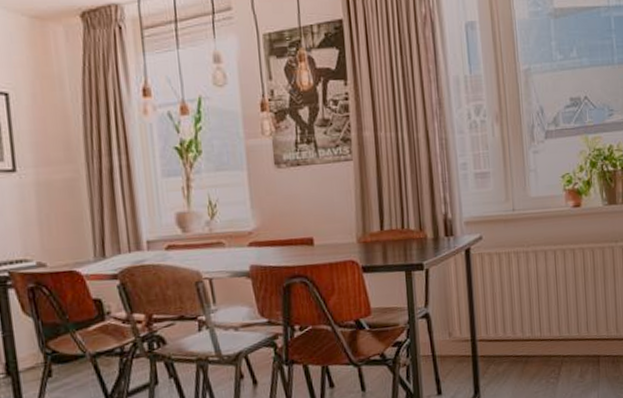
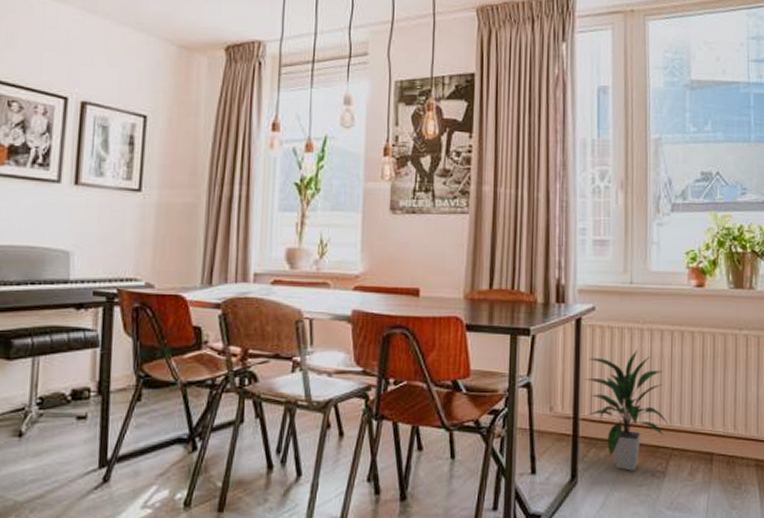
indoor plant: none [478,271,558,381] -> present [584,350,669,471]

